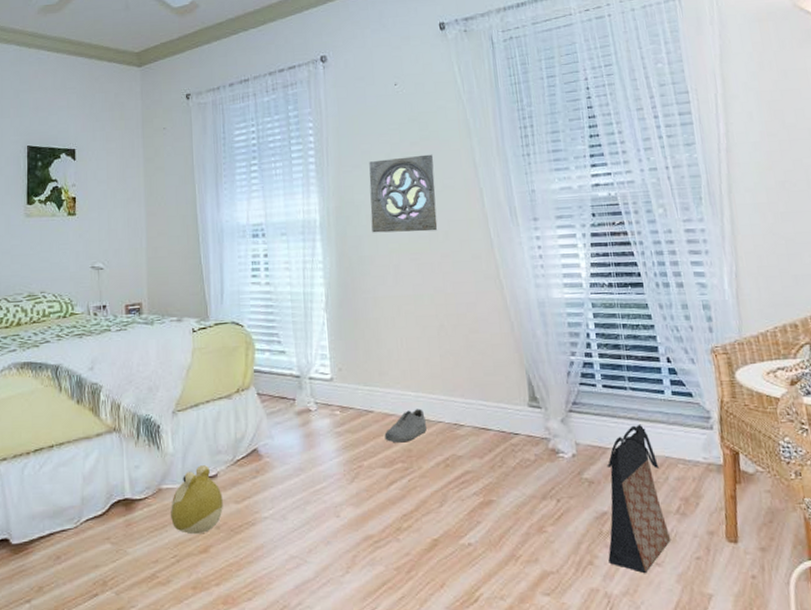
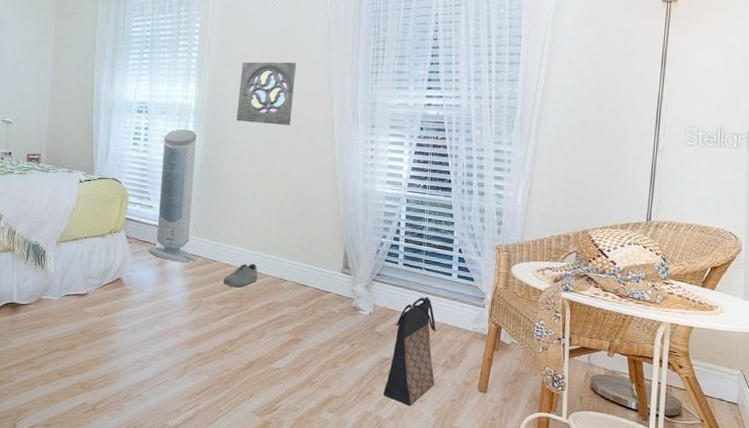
plush toy: present [171,465,223,535] -> none [47,285,89,336]
air purifier: none [287,250,347,419] -> present [148,129,197,263]

